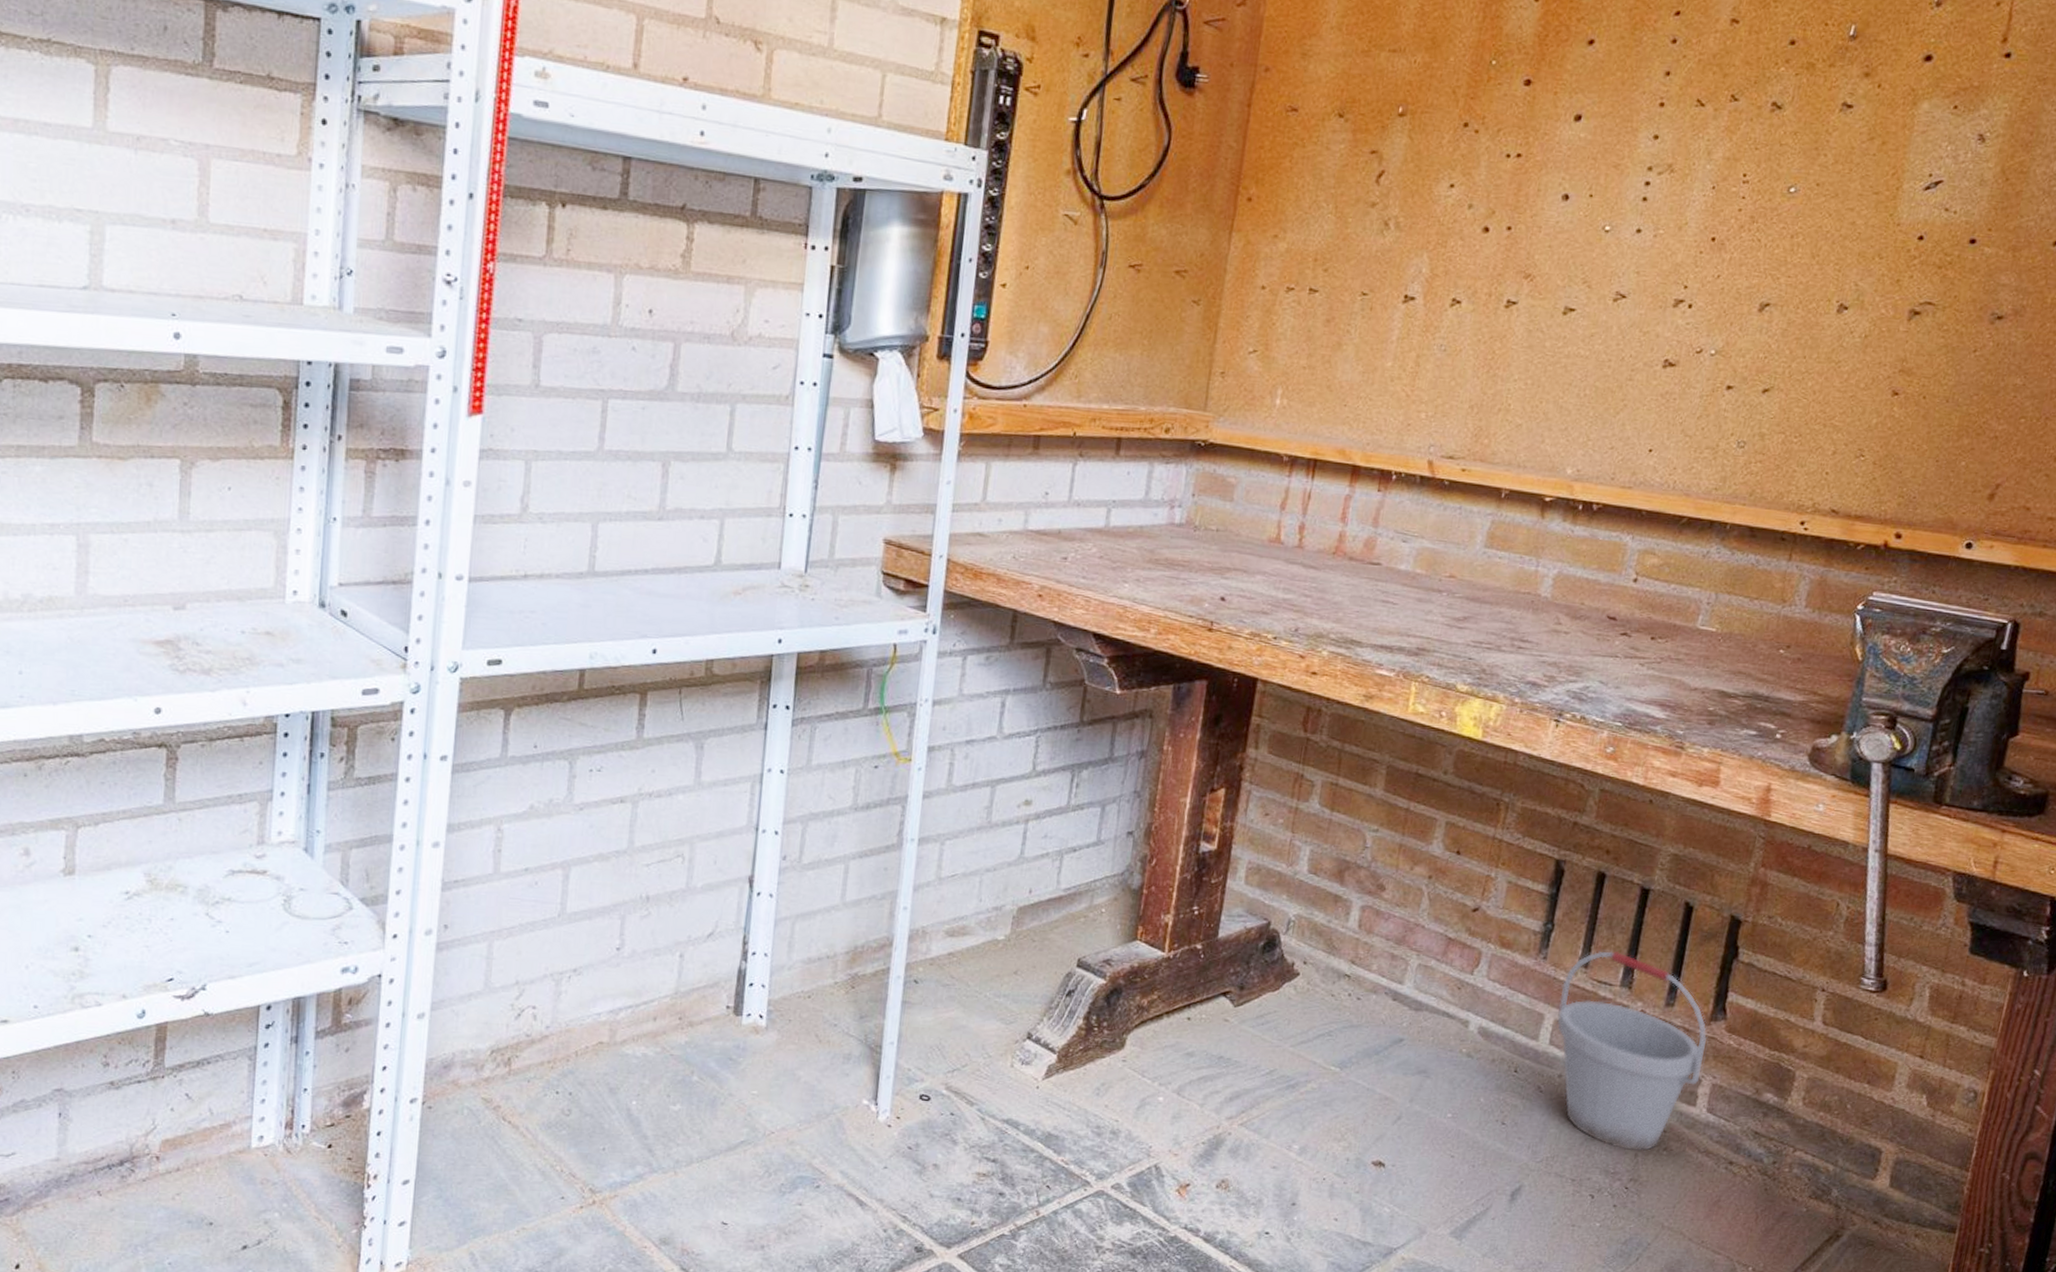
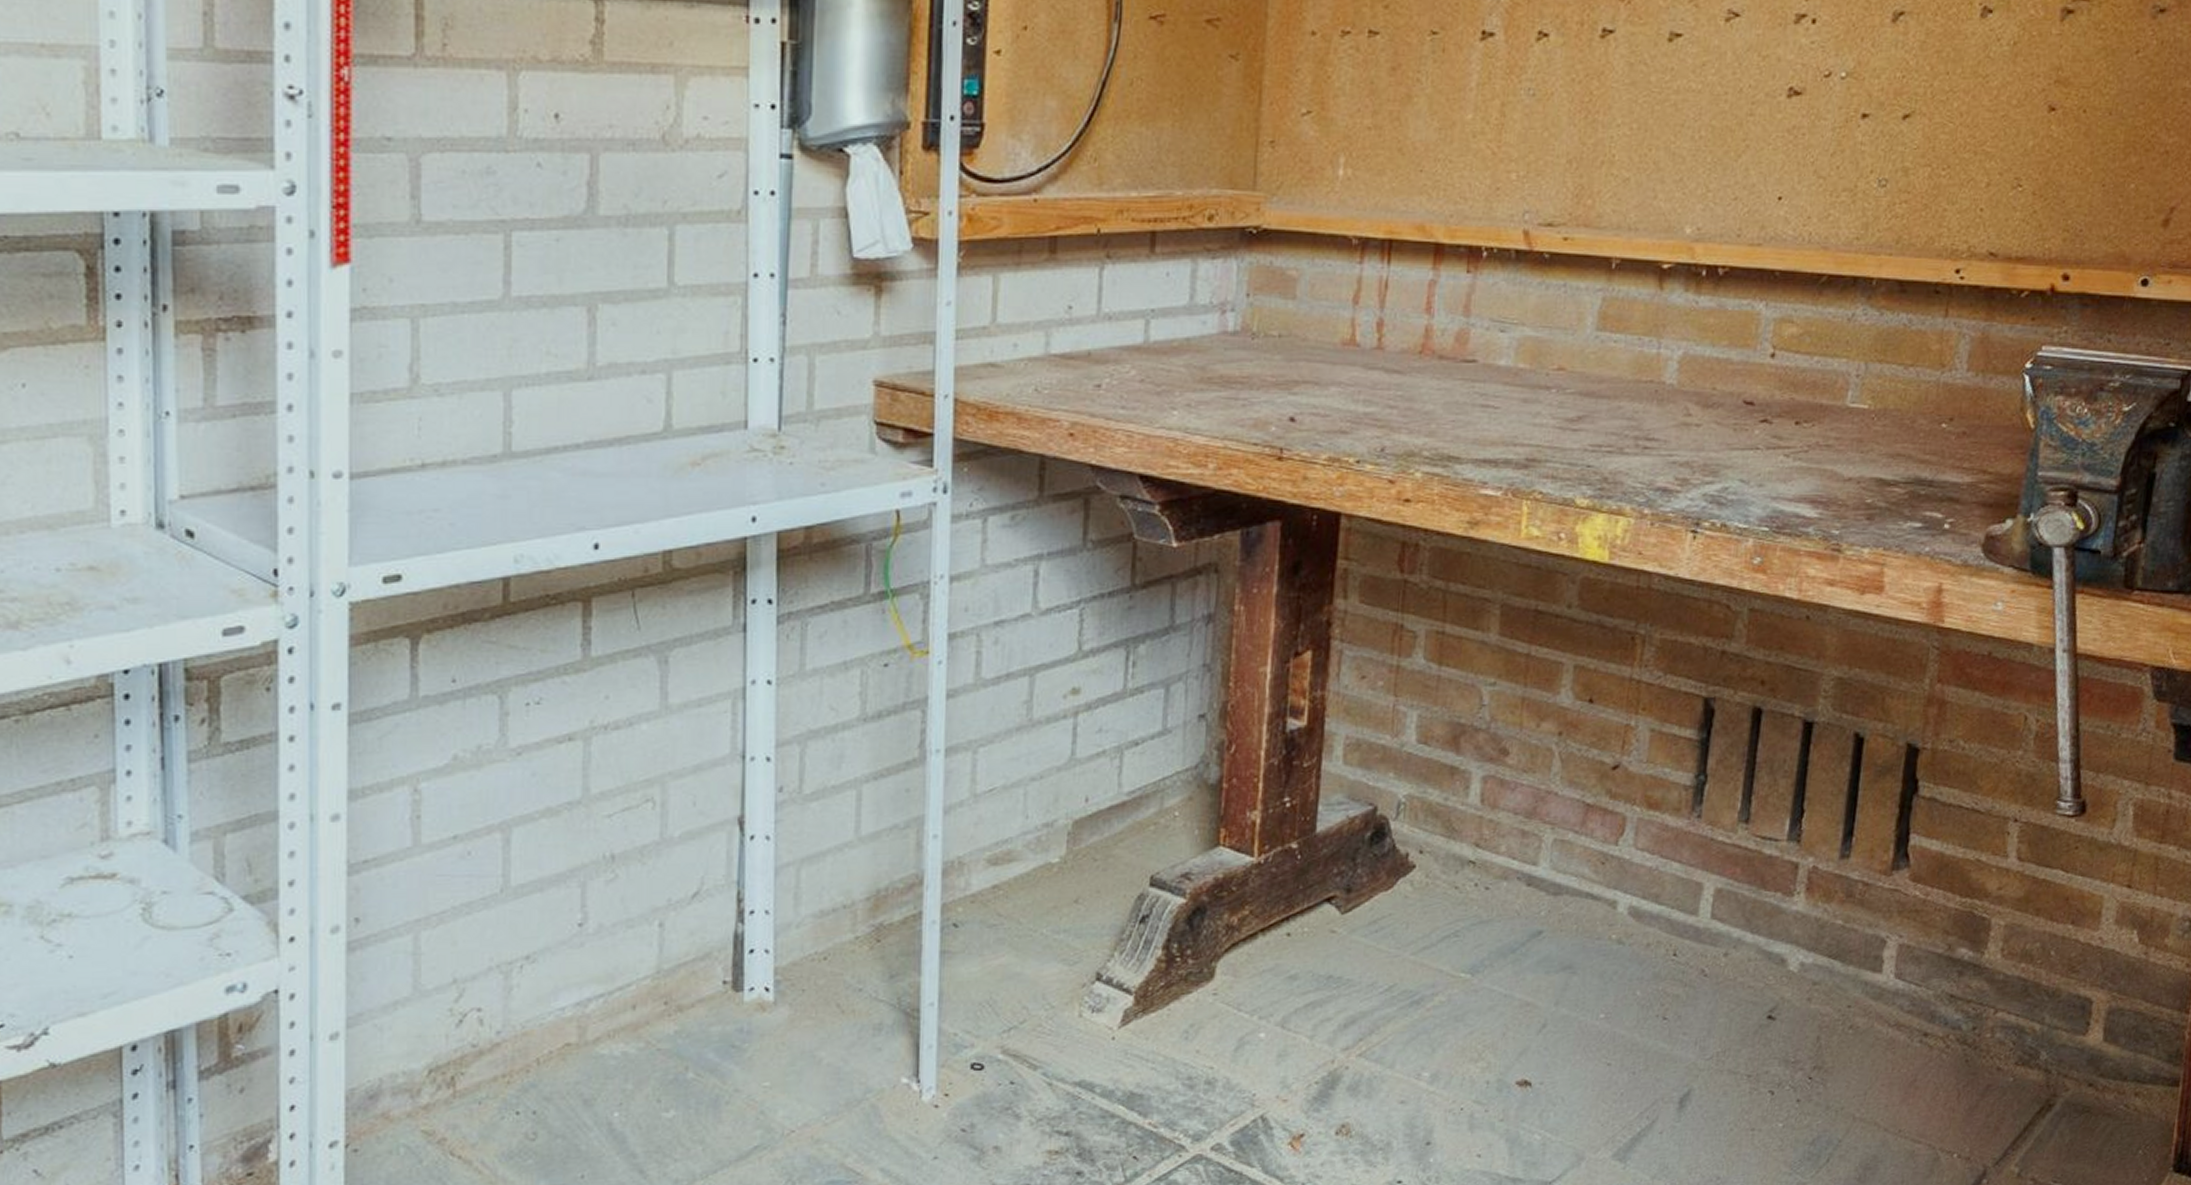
bucket: present [1556,950,1708,1152] -> none [1718,798,1890,1034]

